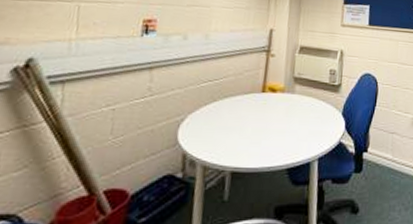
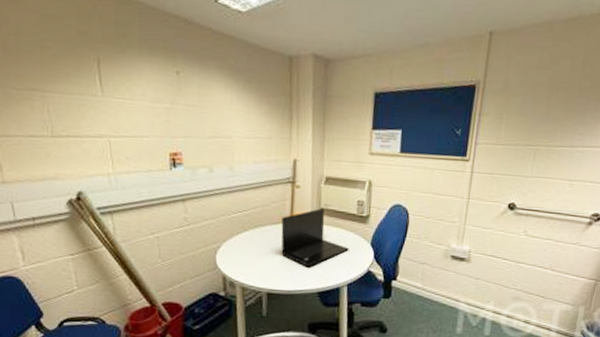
laptop: none [250,77,321,139] -> present [281,208,349,266]

